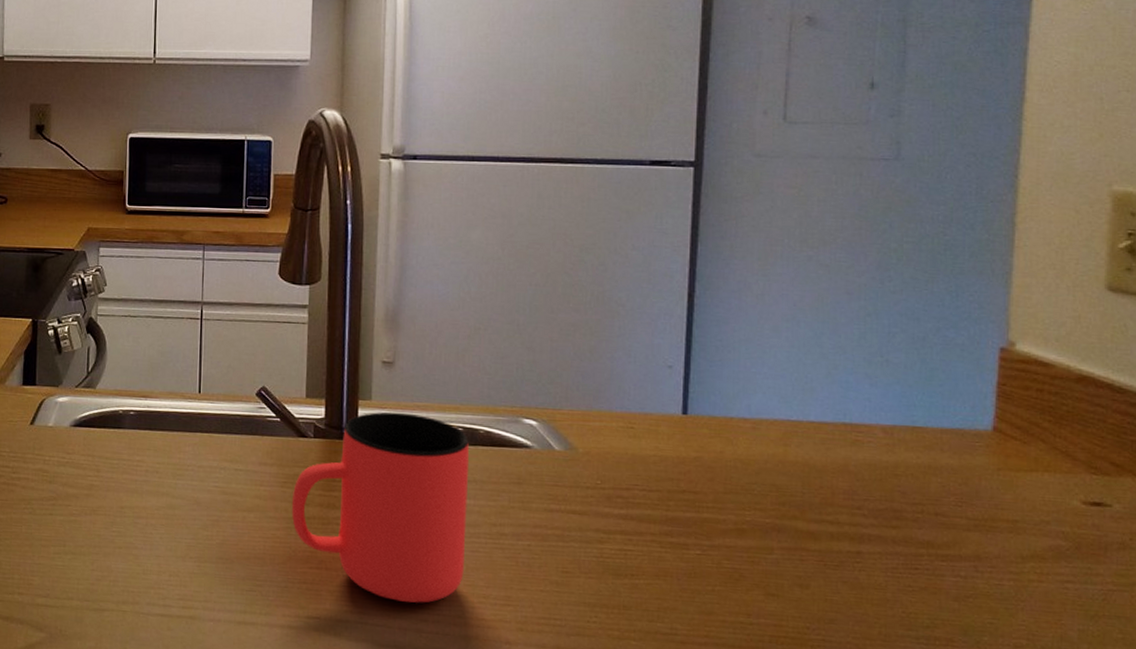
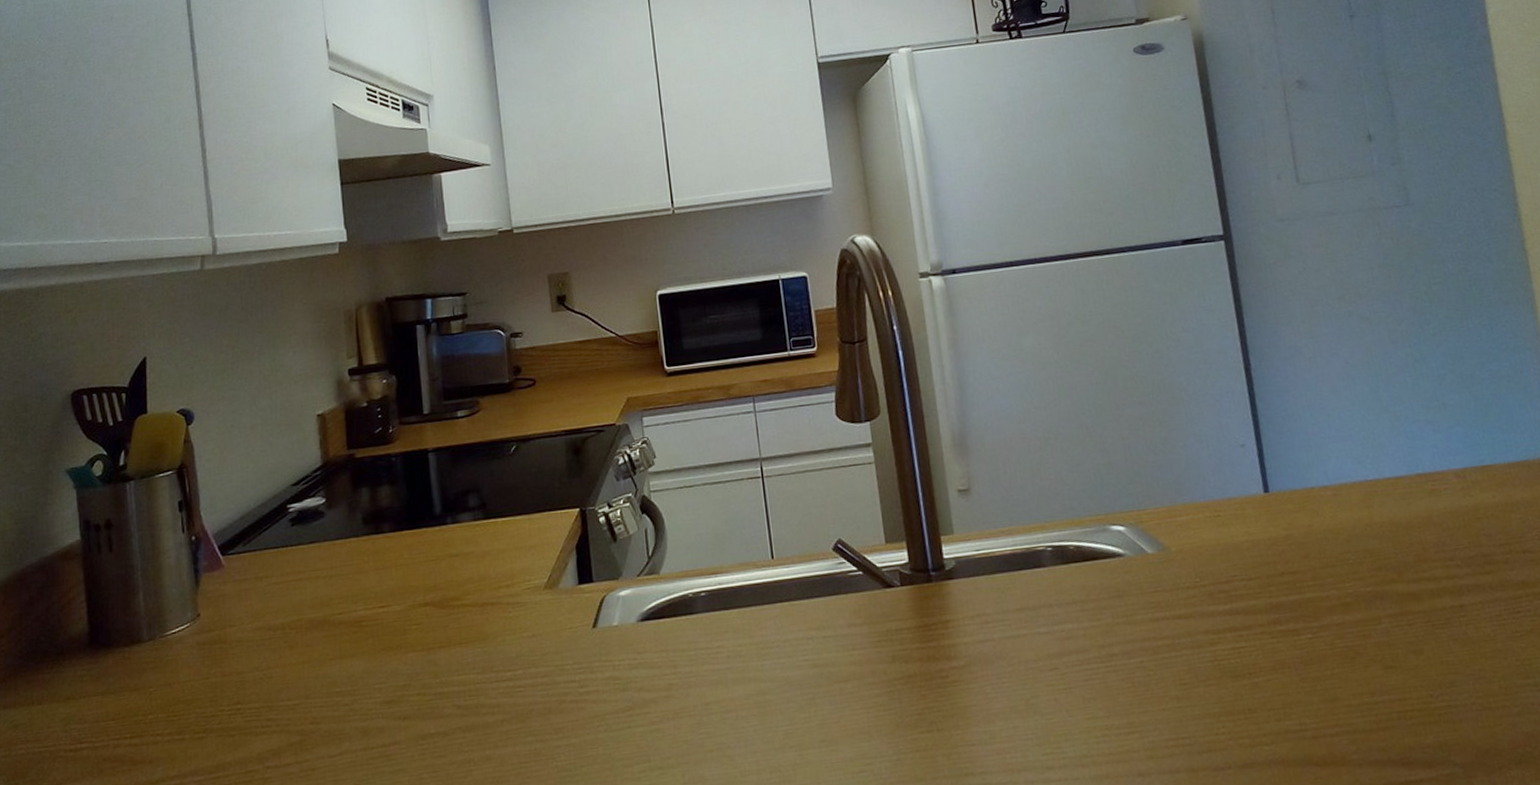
cup: present [291,411,470,603] -> none [888,541,1082,752]

